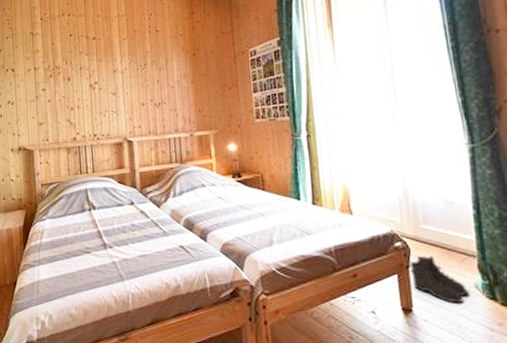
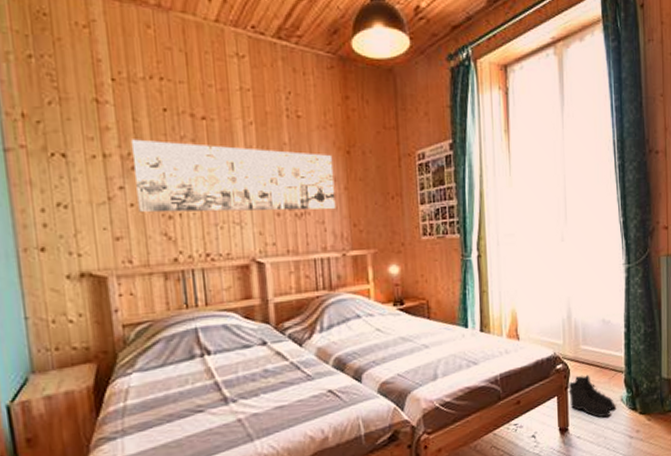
wall art: none [50,56,185,106] -> present [130,139,336,213]

